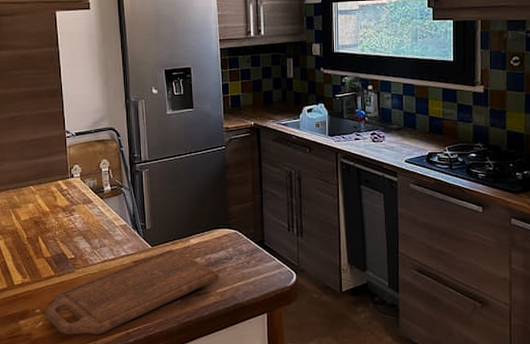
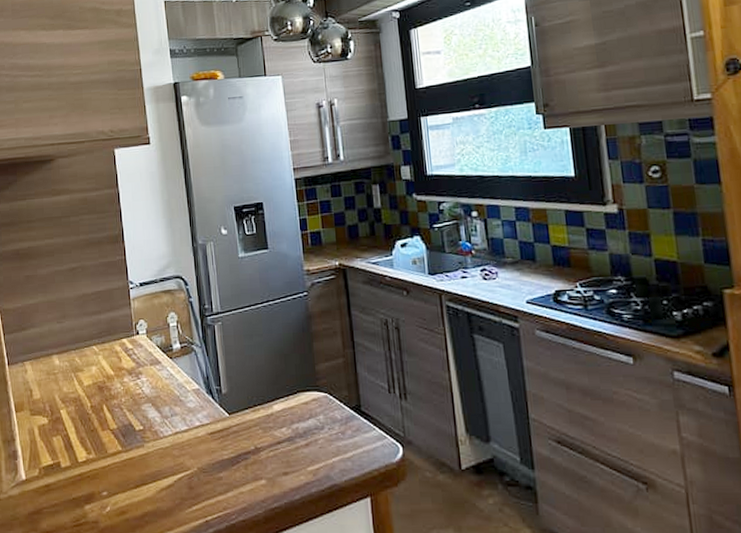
cutting board: present [45,249,219,335] -> none [112,417,310,524]

